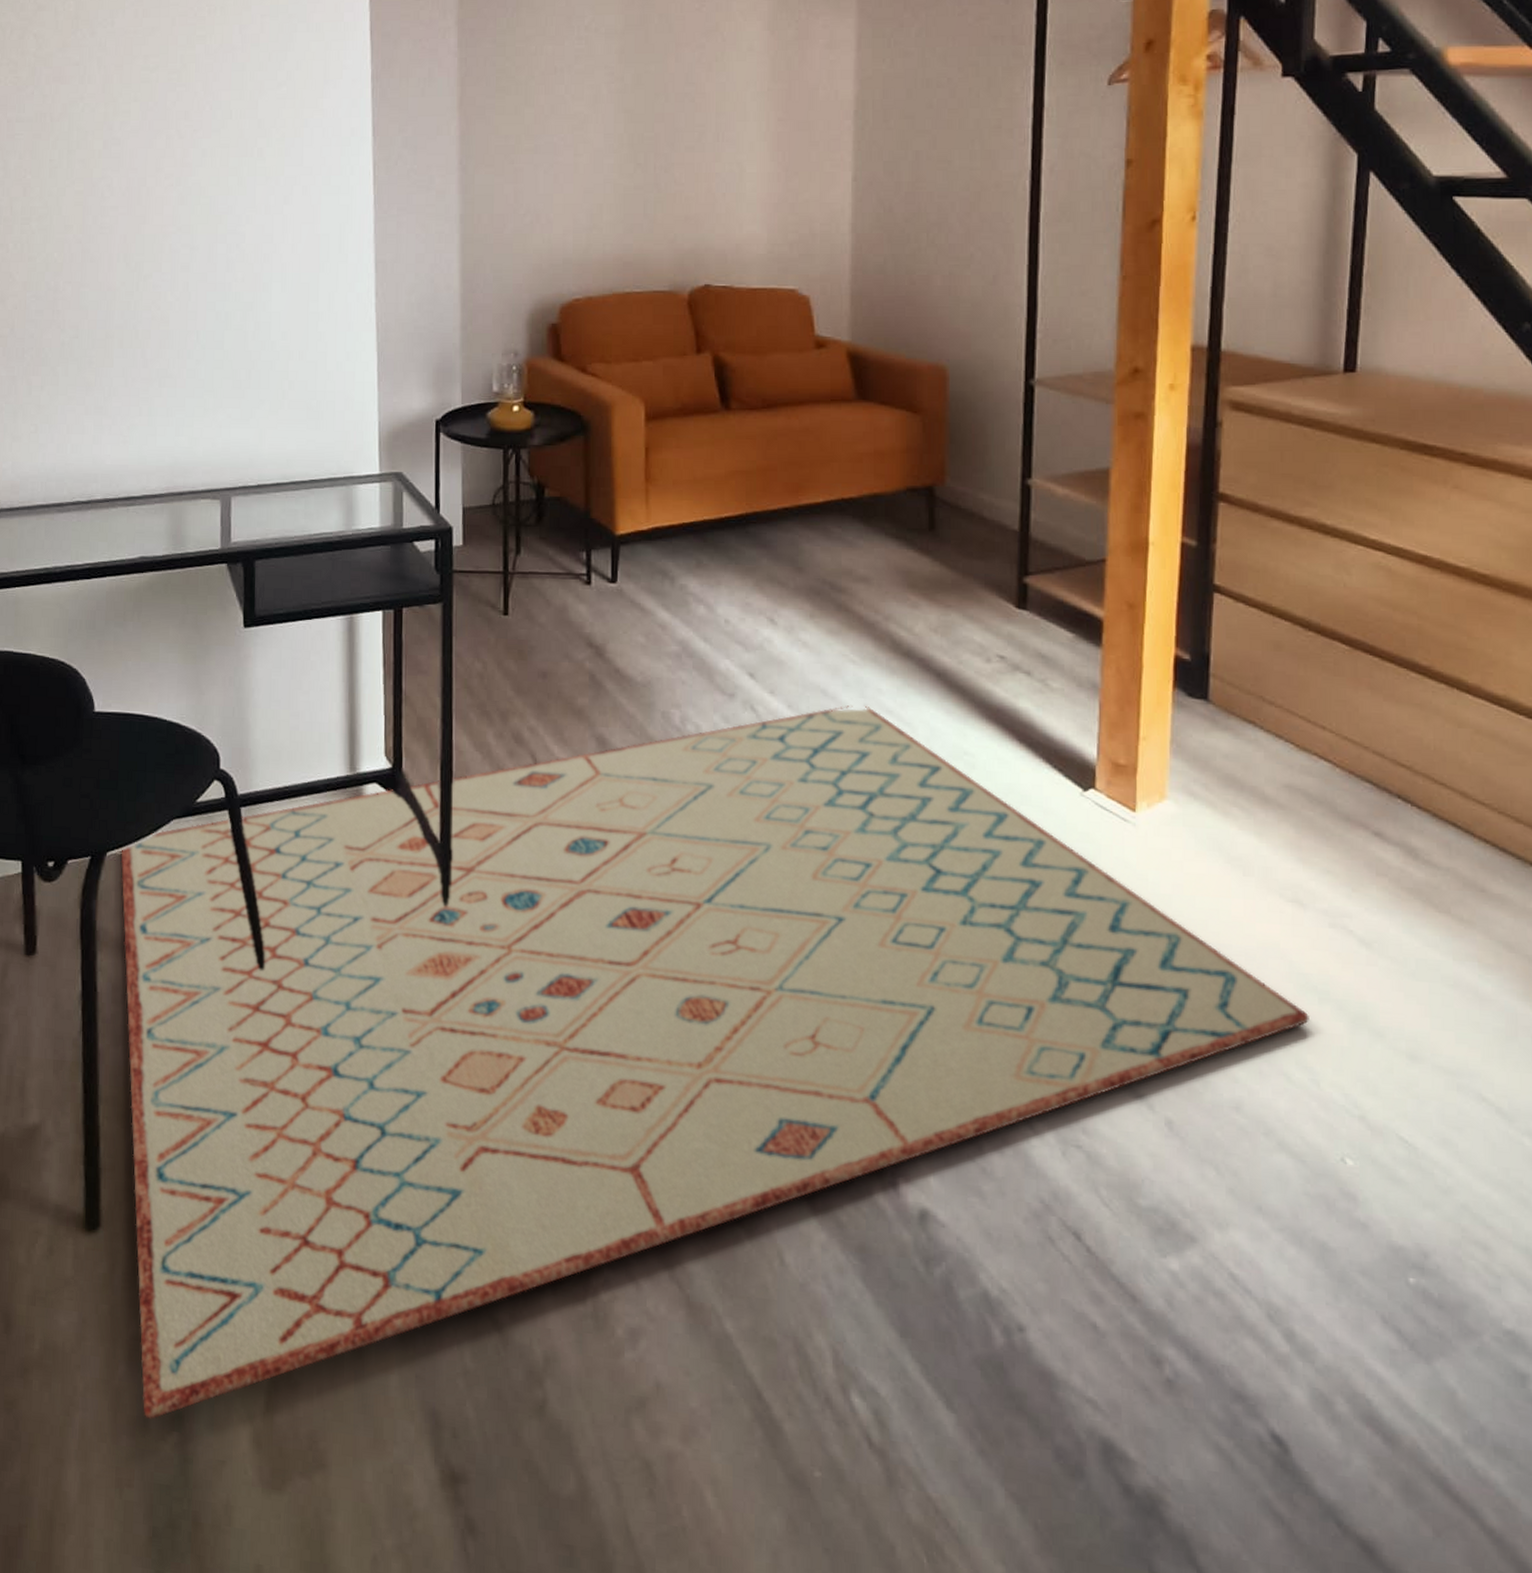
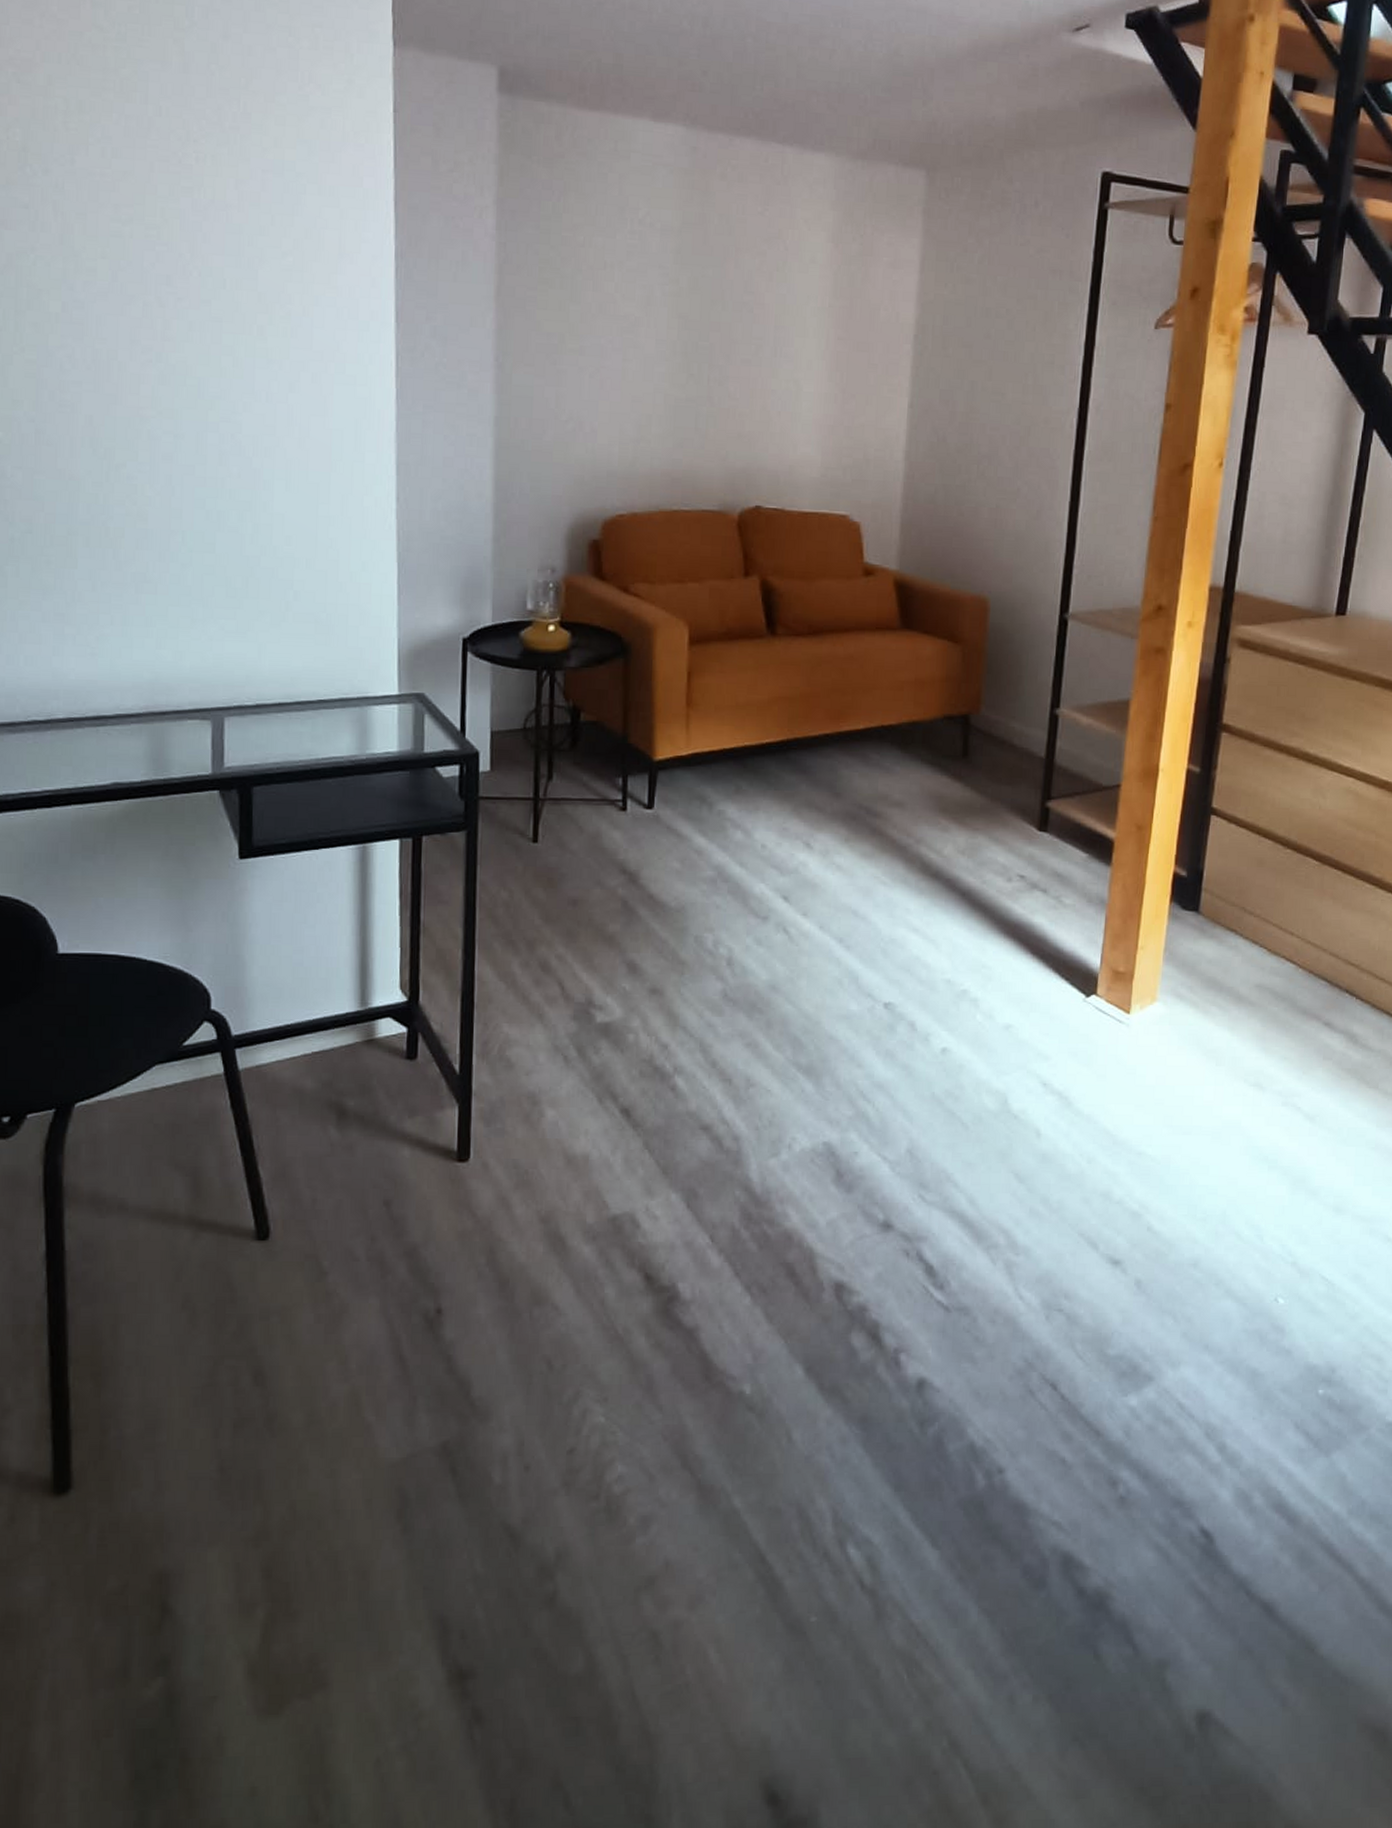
rug: present [120,705,1309,1419] -> none [92,924,1260,1669]

